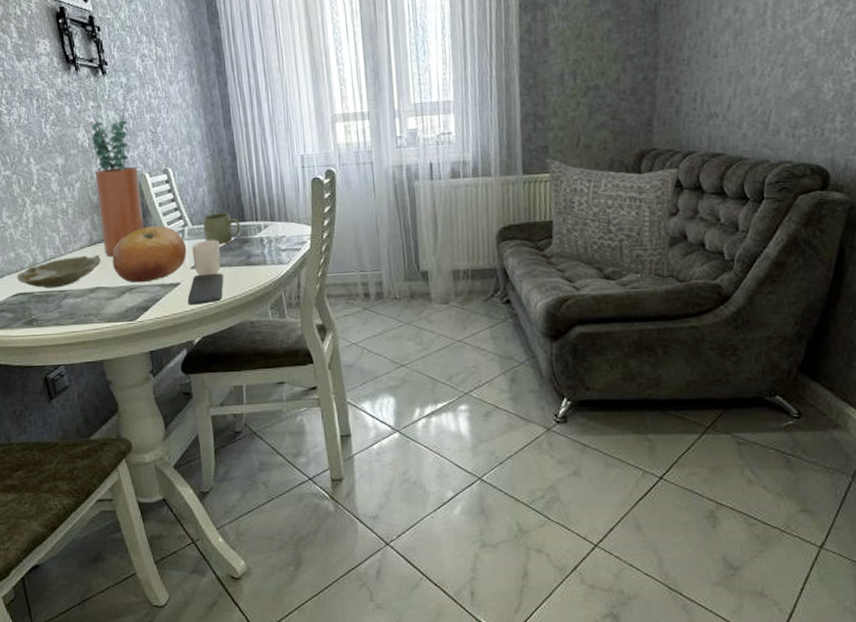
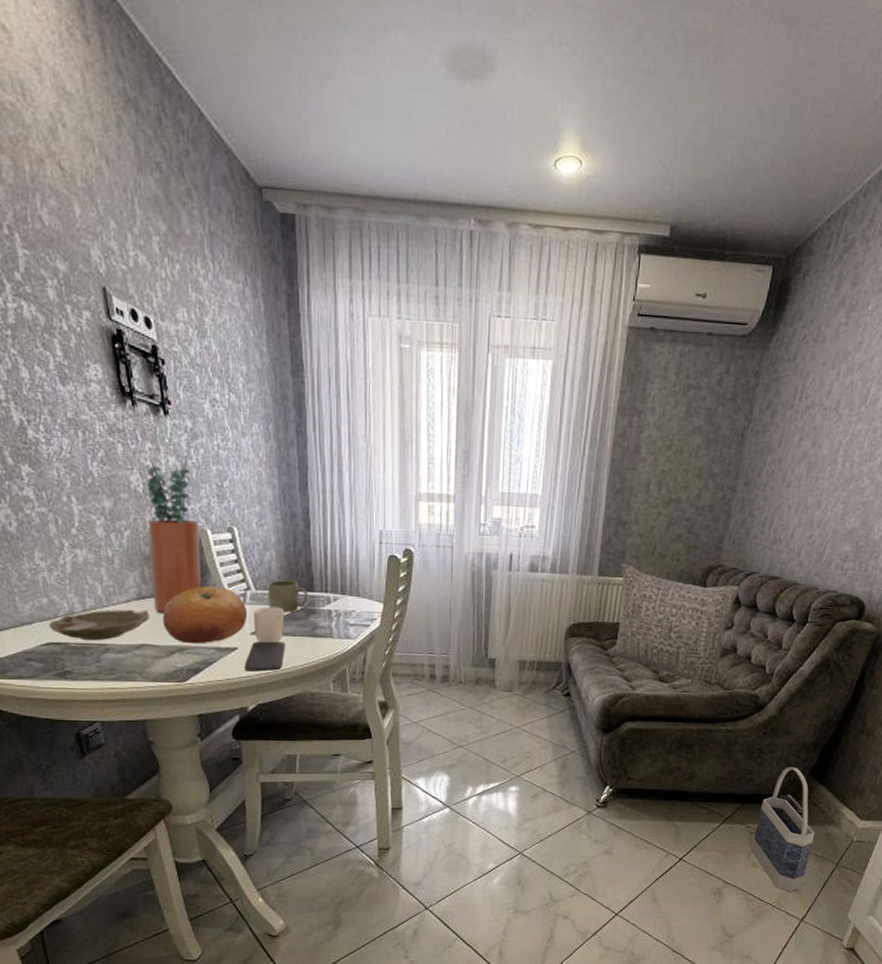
bag: none [743,363,819,513] -> present [751,767,815,892]

